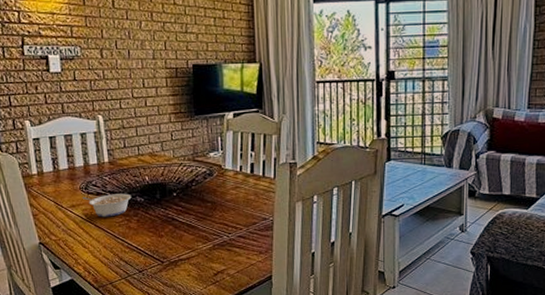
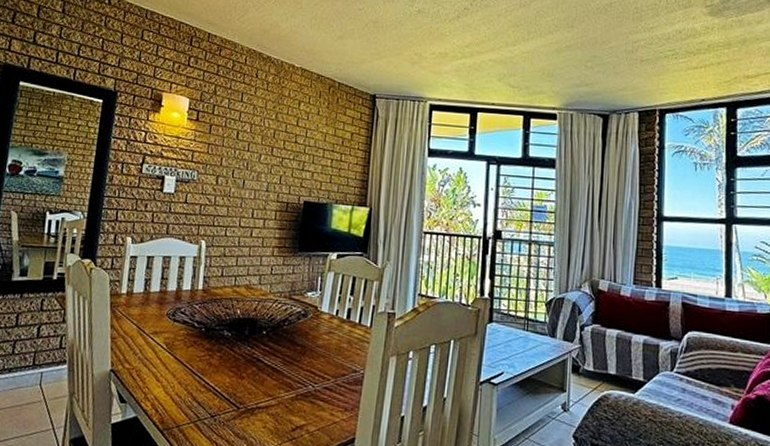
legume: present [82,193,132,217] -> none [166,323,219,350]

